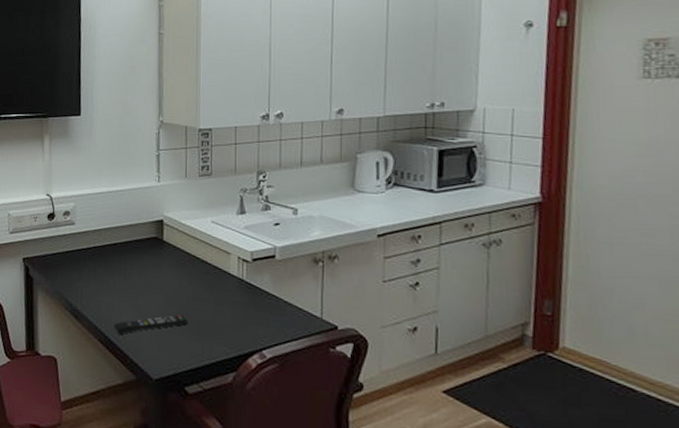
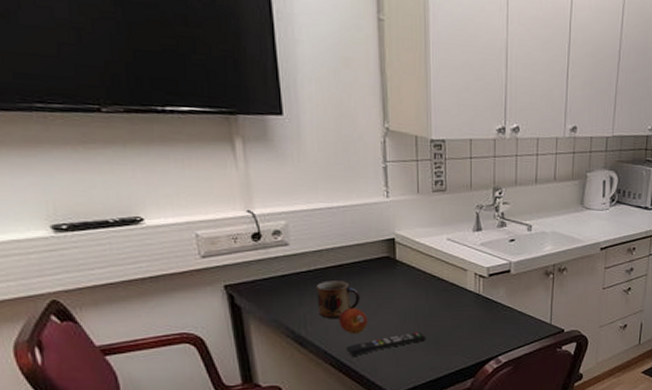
mug: none [93,258,130,295] -> present [316,280,361,318]
fruit: none [110,285,136,312] -> present [339,307,369,334]

